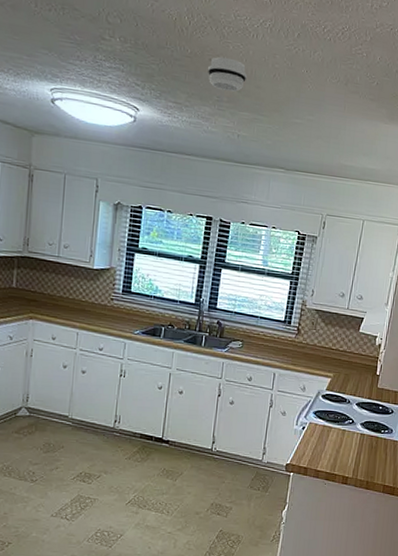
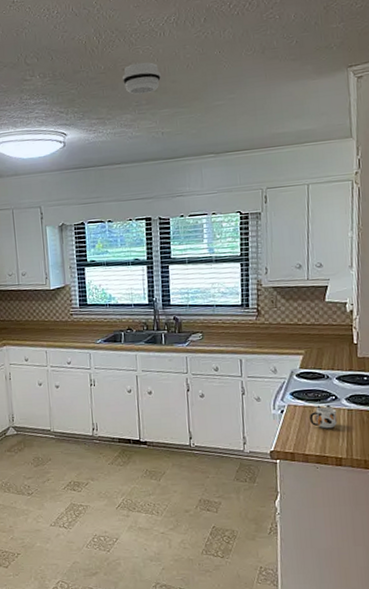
mug: none [326,426,352,449] -> present [310,404,338,429]

